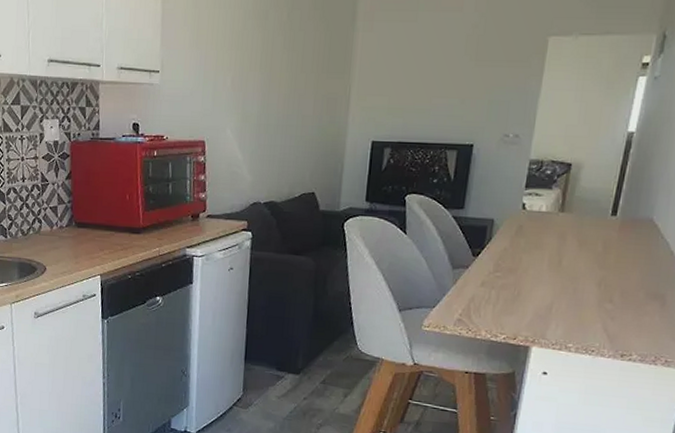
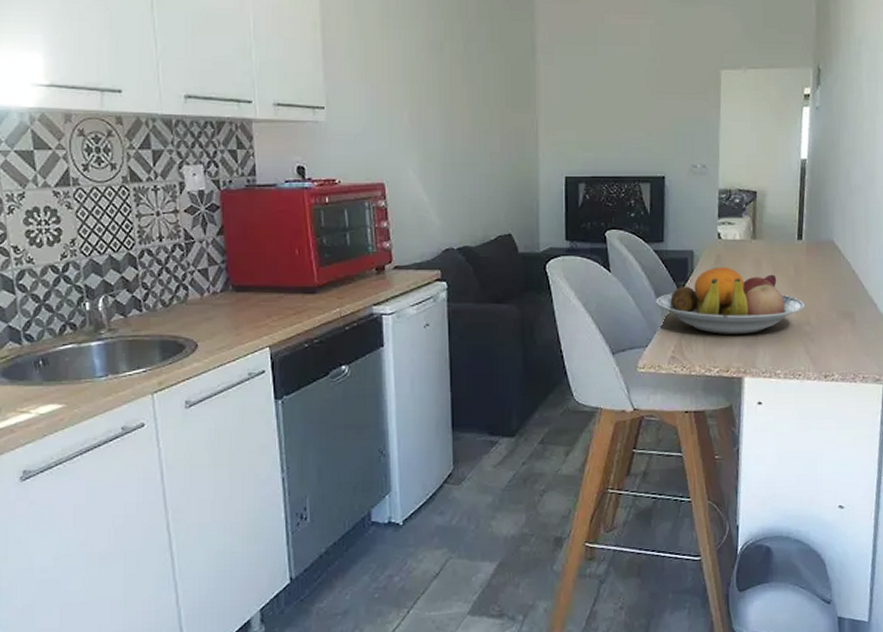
fruit bowl: none [448,237,609,306] -> present [656,267,805,334]

